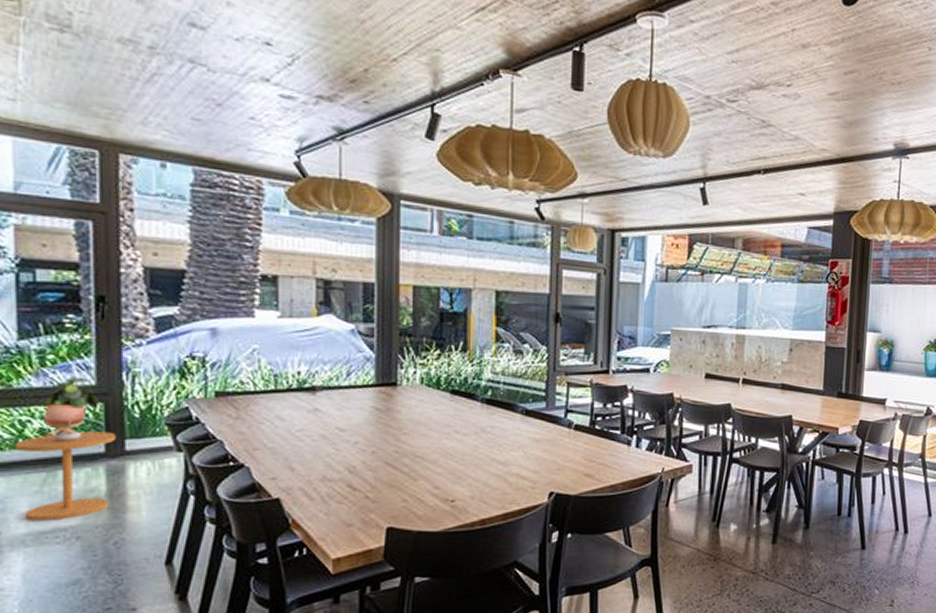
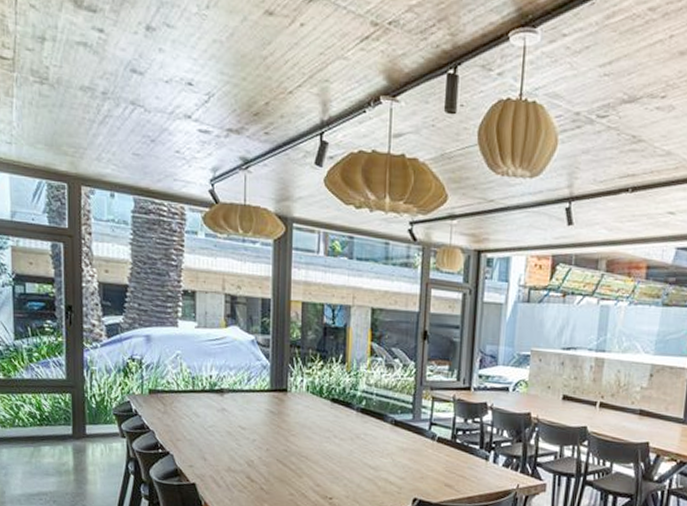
side table: present [14,431,116,521] -> none [13,416,80,486]
potted plant: present [44,376,99,436] -> none [31,371,68,419]

